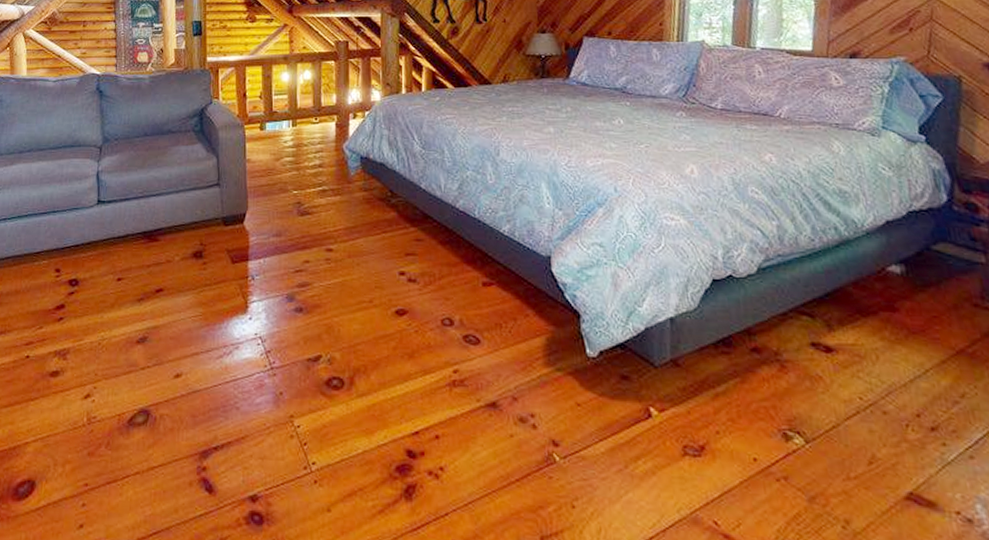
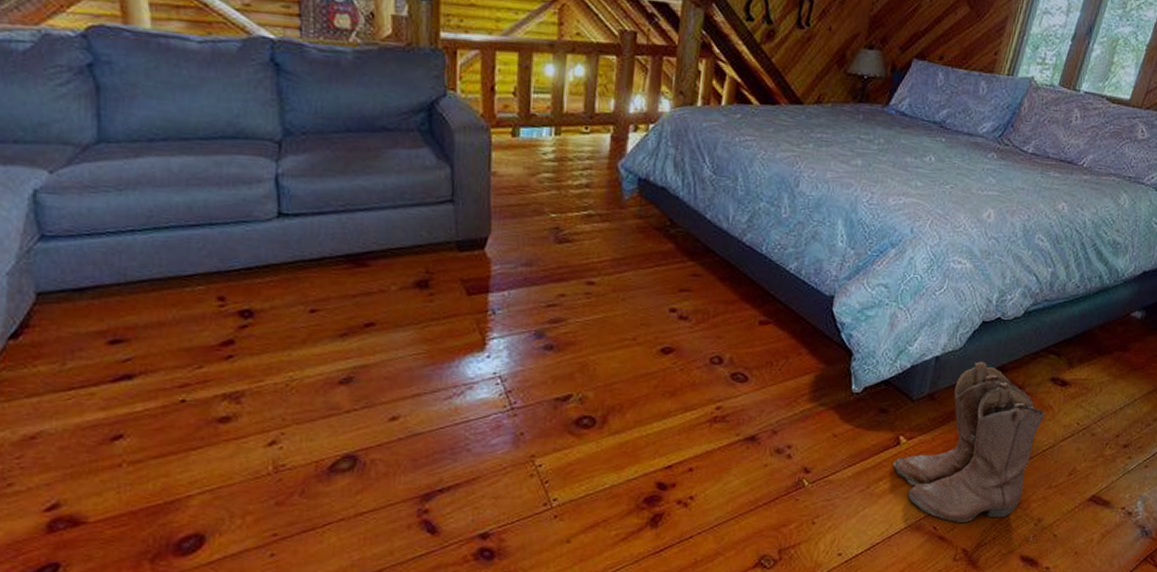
boots: none [649,323,817,518] -> present [893,361,1046,522]

